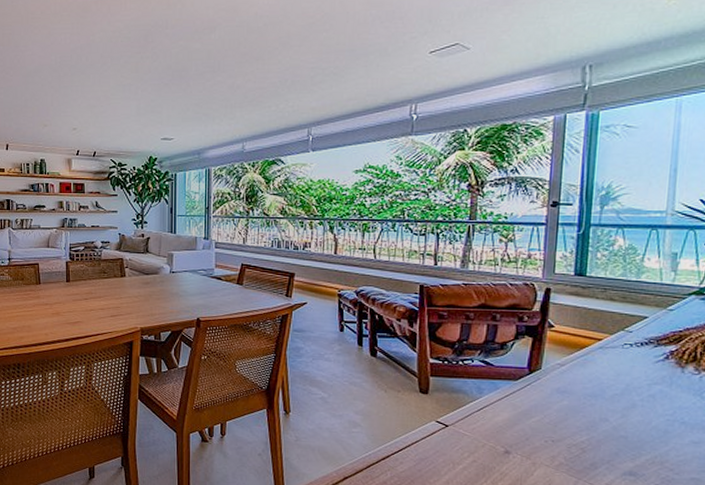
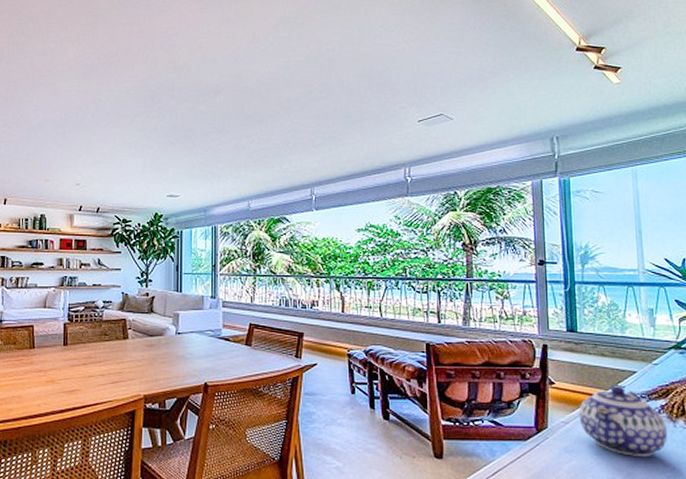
teapot: none [576,330,674,400] -> present [579,385,668,456]

